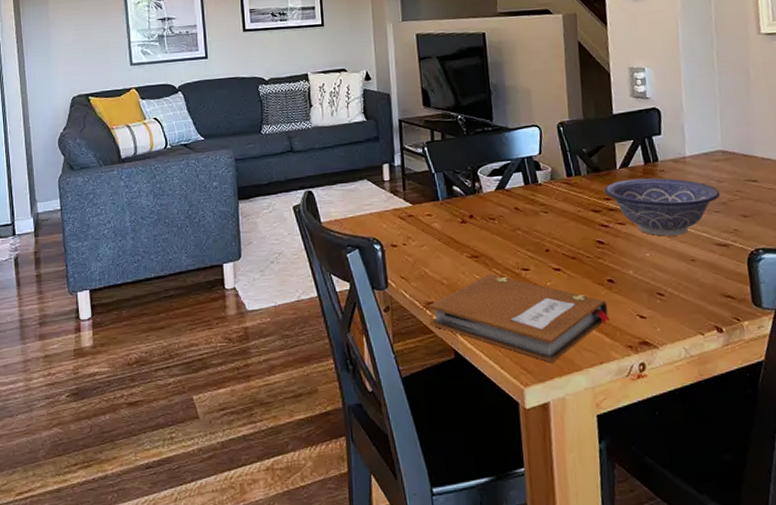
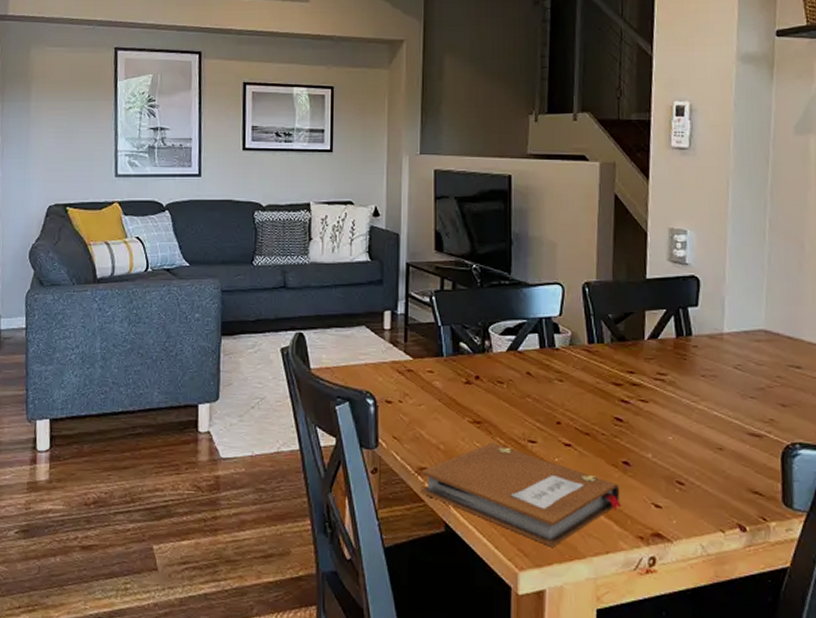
decorative bowl: present [605,177,721,236] -> none [629,352,758,420]

